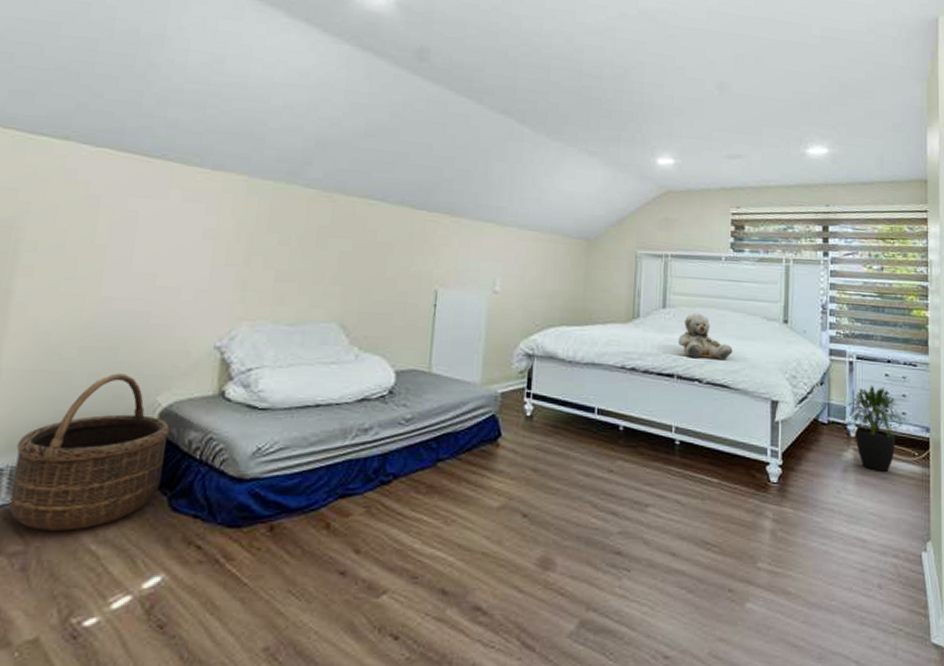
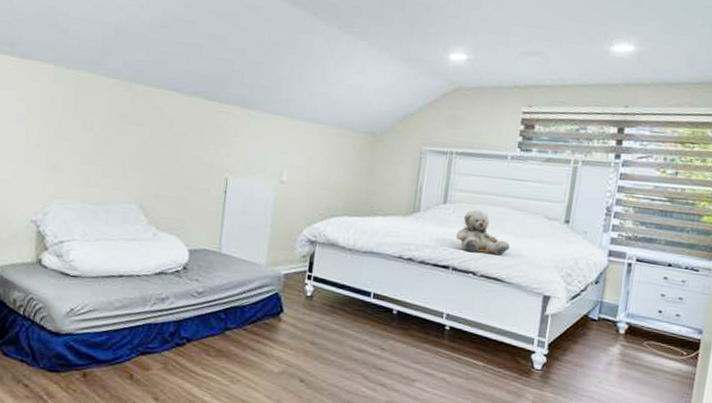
potted plant: present [847,385,908,472] -> none [620,286,681,367]

